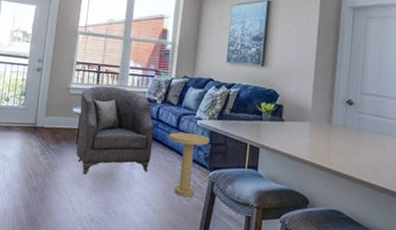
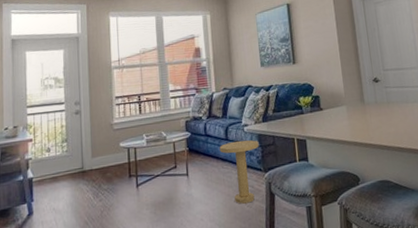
armchair: present [76,85,154,175] -> none [126,112,207,207]

